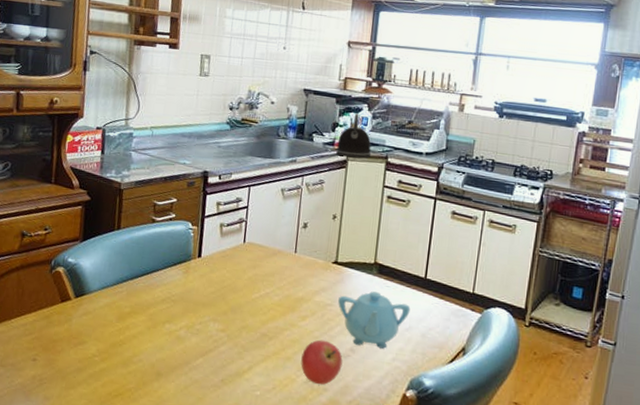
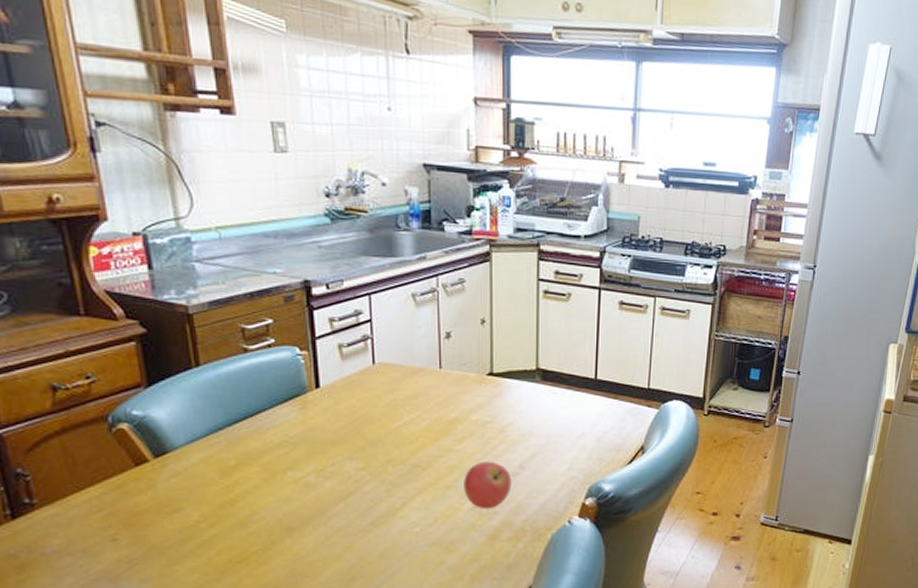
kettle: present [335,113,372,159] -> none [474,192,520,249]
teapot: present [338,291,411,349] -> none [499,401,582,461]

